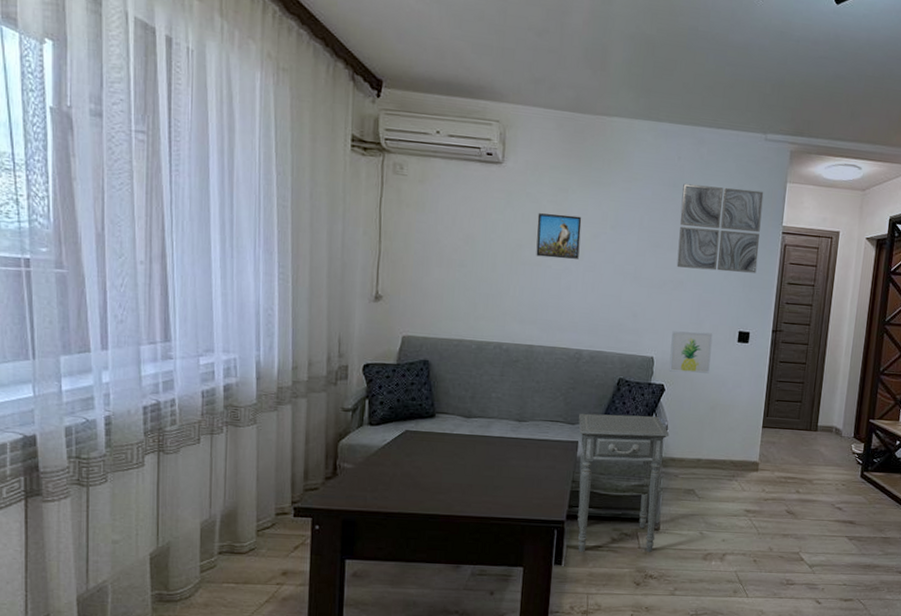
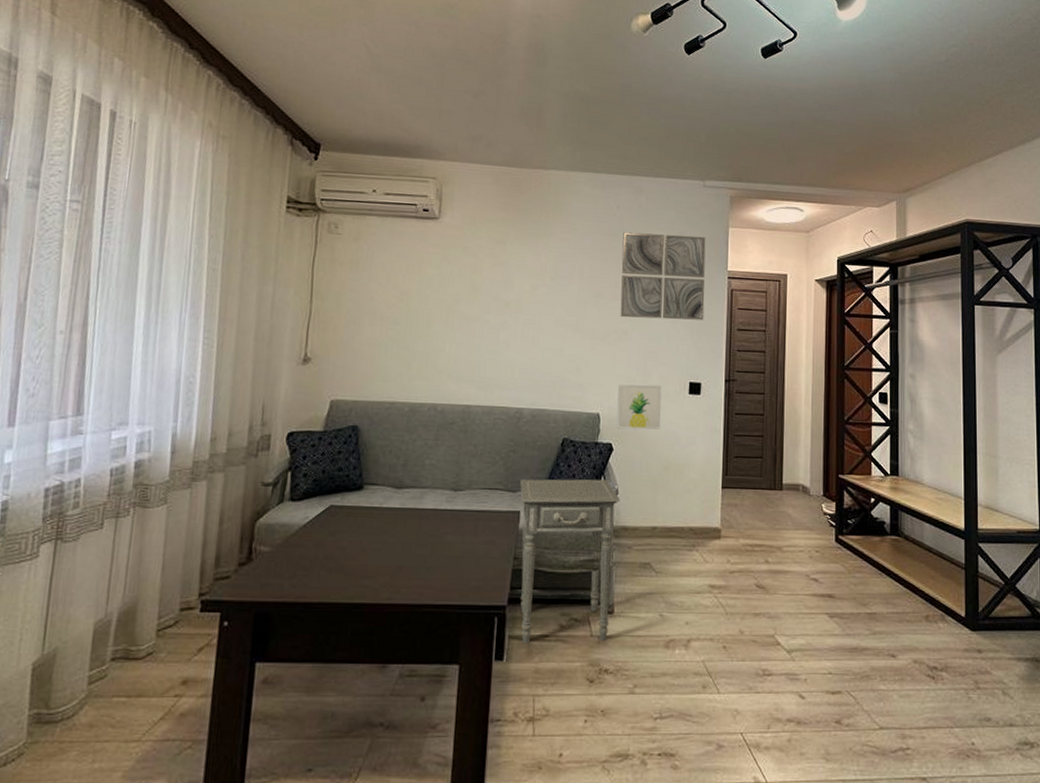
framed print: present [536,213,582,259] -> none [473,266,521,313]

